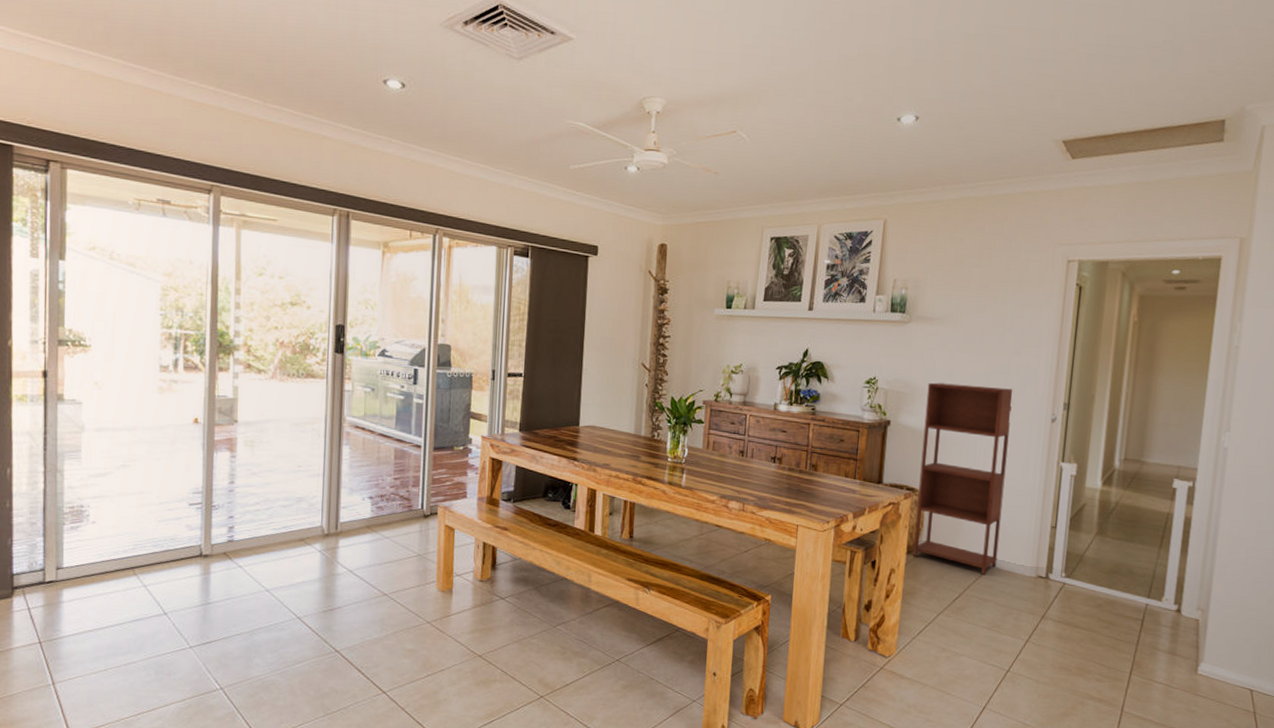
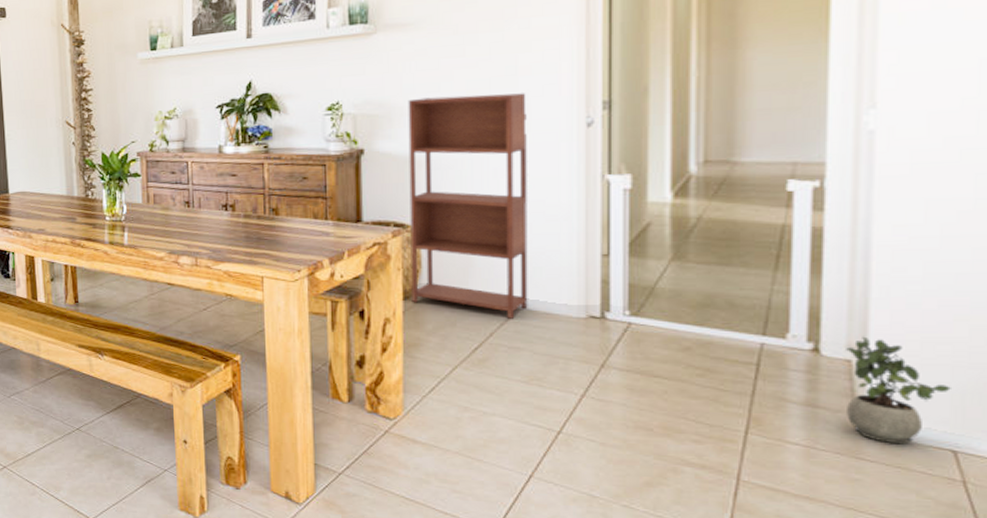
potted plant: none [1192,602,1253,684] -> present [844,336,951,445]

